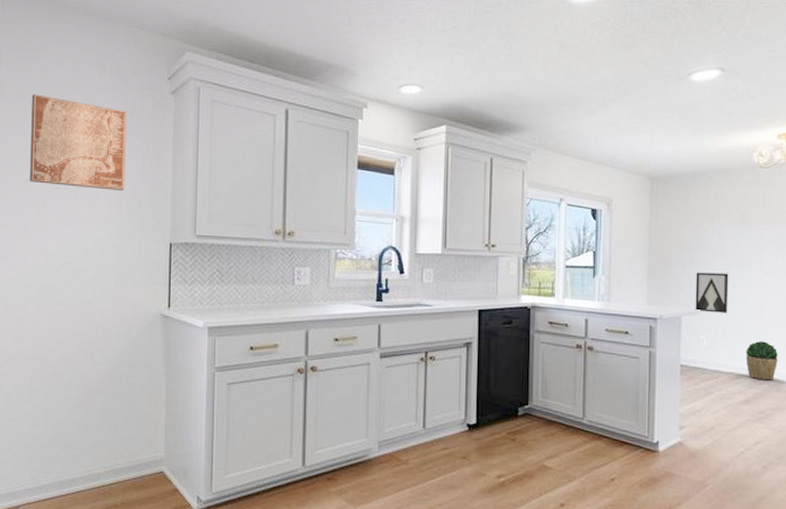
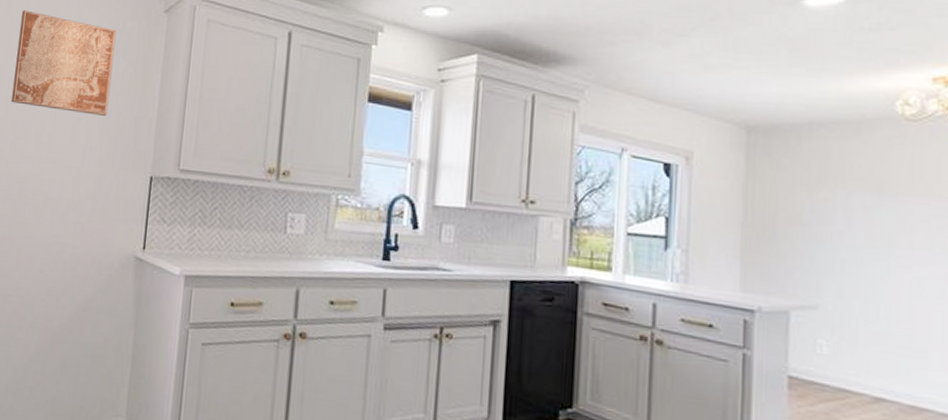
wall art: present [695,272,729,313] -> none [810,253,860,312]
potted plant: present [745,341,778,381] -> none [886,354,937,411]

